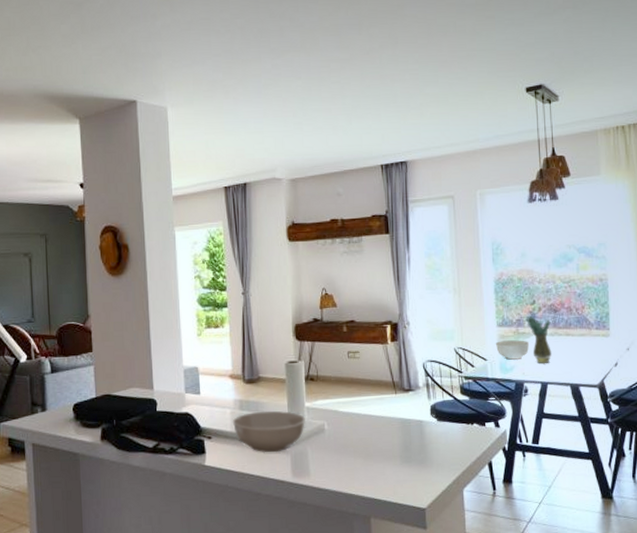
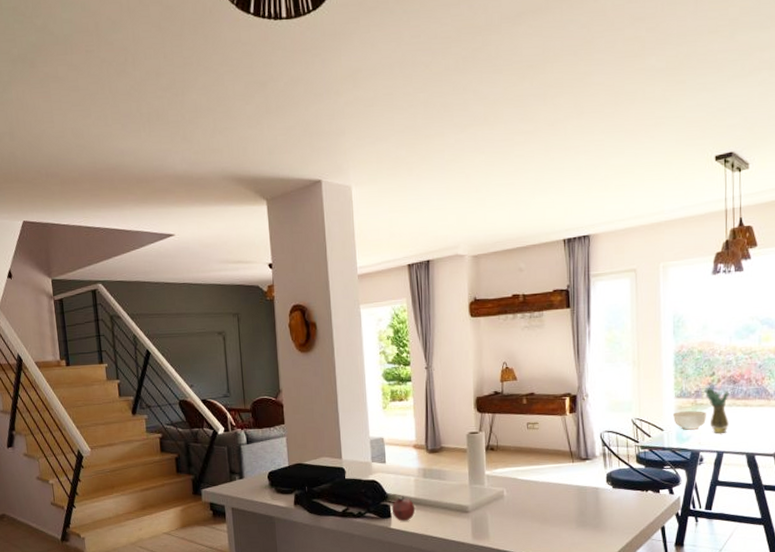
fruit: none [205,428,232,458] -> present [391,494,416,522]
bowl: present [232,410,305,453] -> none [416,478,485,518]

